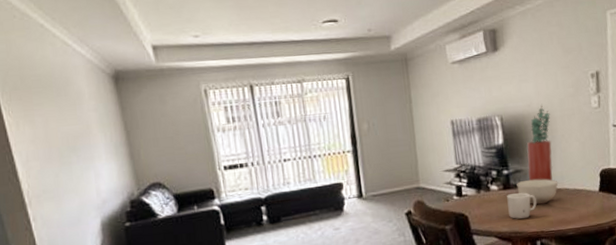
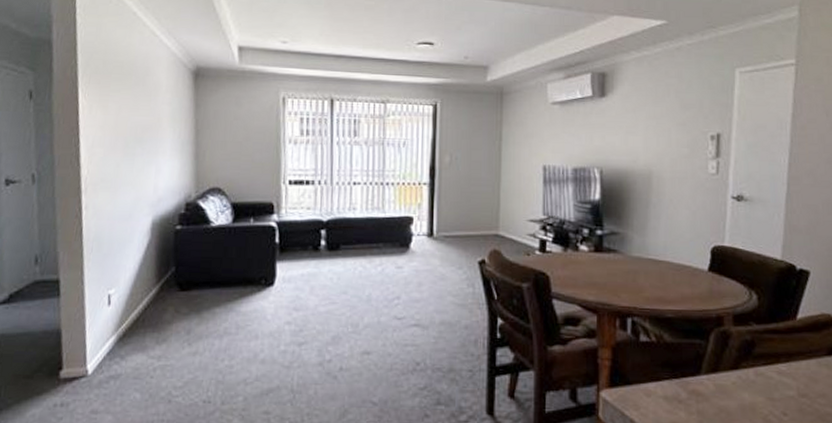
mug: present [507,192,537,219] -> none [597,258,632,290]
bowl: present [516,179,558,205] -> none [610,244,660,276]
vase: present [526,106,553,181] -> none [625,163,658,250]

